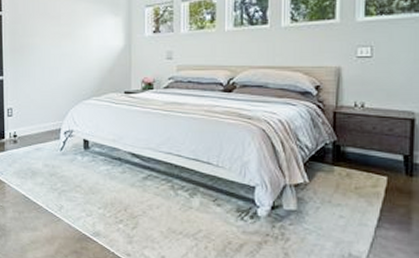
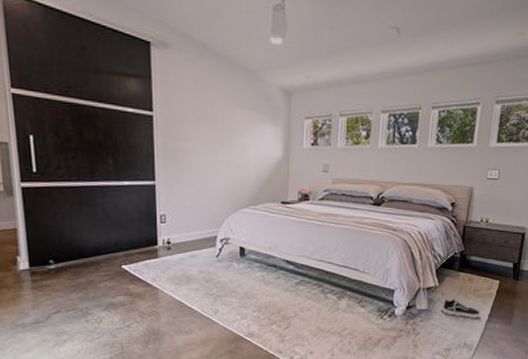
shoe: none [315,197,367,223] -> present [441,298,481,318]

